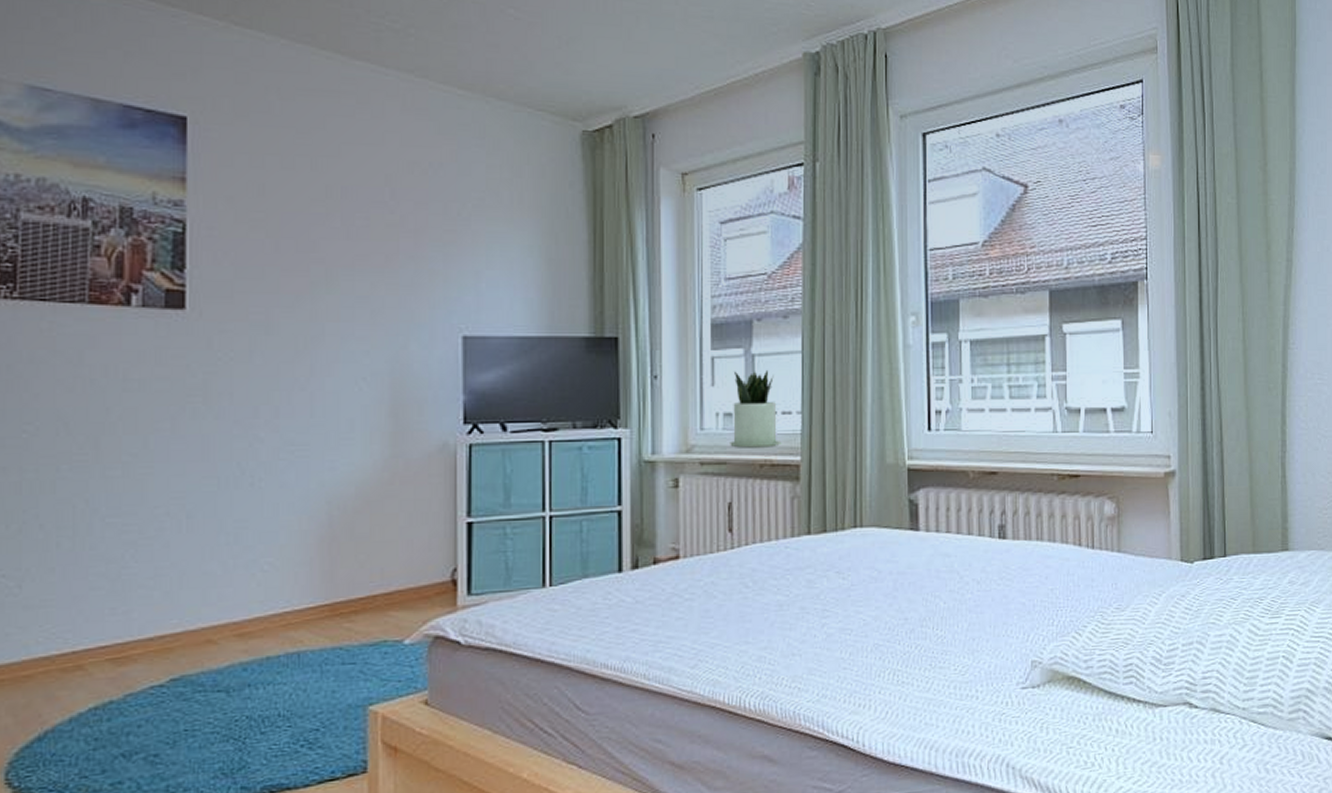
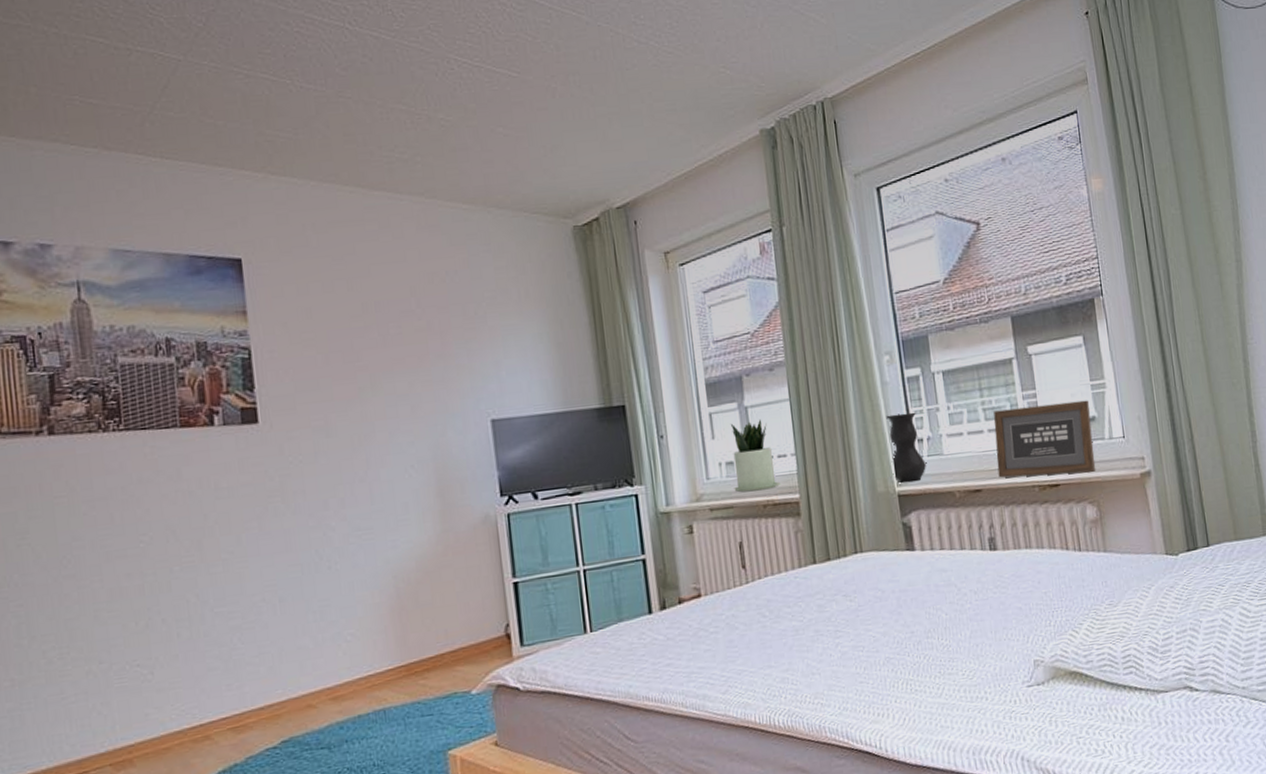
vase: none [904,381,941,457] -> present [886,412,926,484]
picture frame: none [1017,388,1120,466] -> present [993,400,1095,478]

